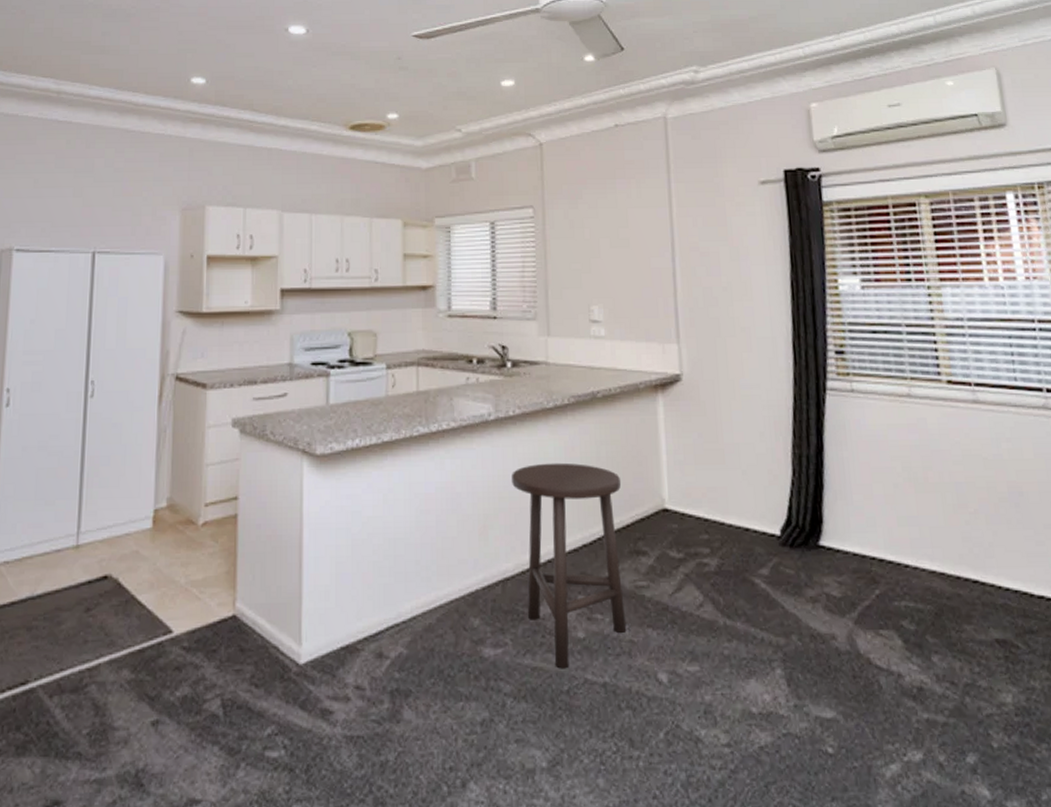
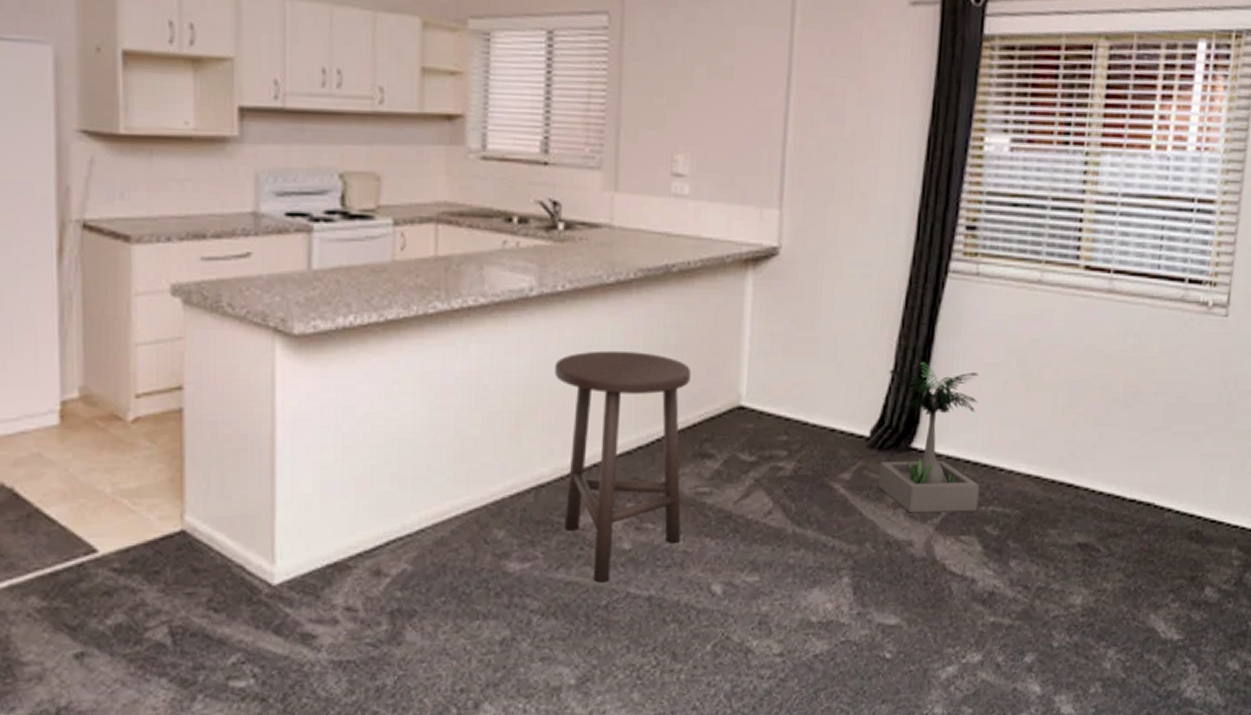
potted plant: none [789,468,892,608] -> present [878,362,980,514]

